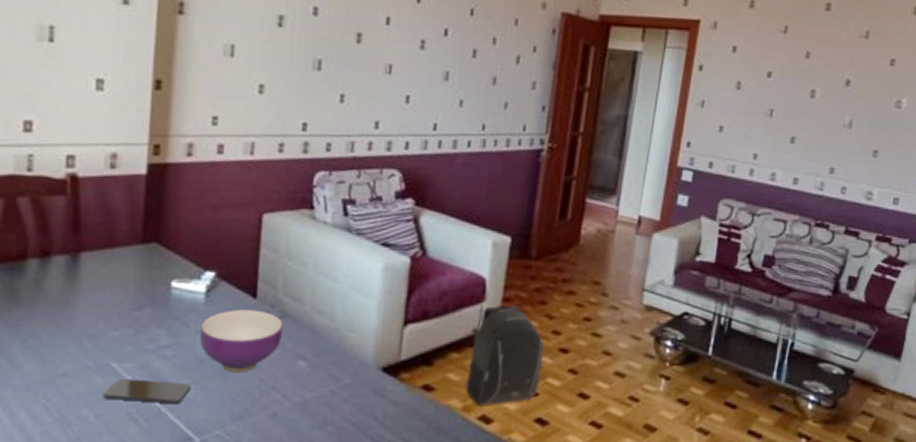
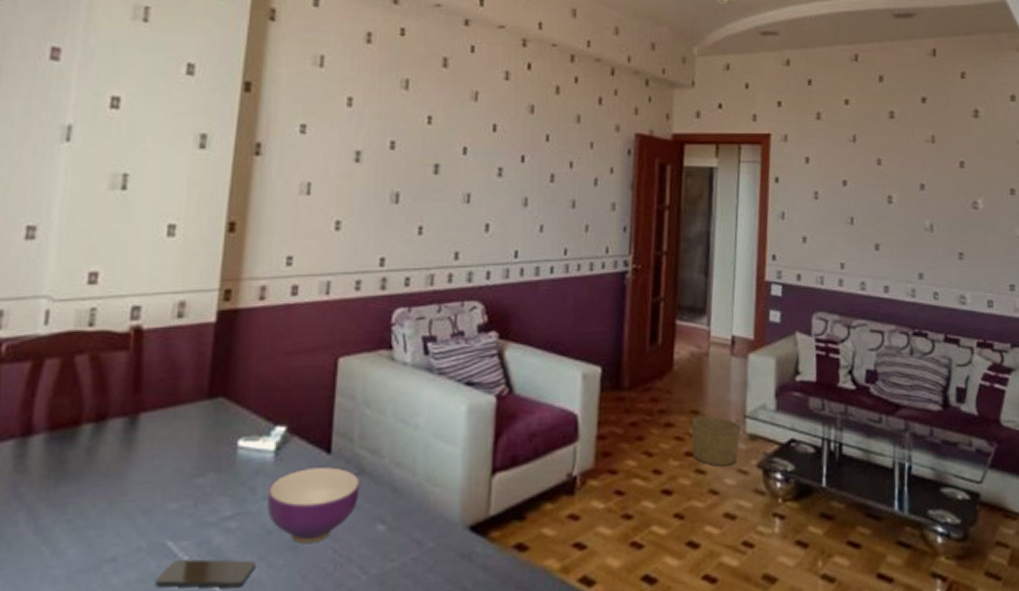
backpack: present [465,306,544,405] -> none [562,444,646,564]
basket: none [591,287,639,332] -> present [690,416,741,467]

